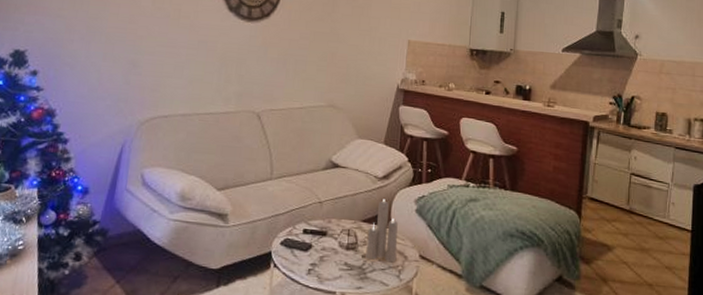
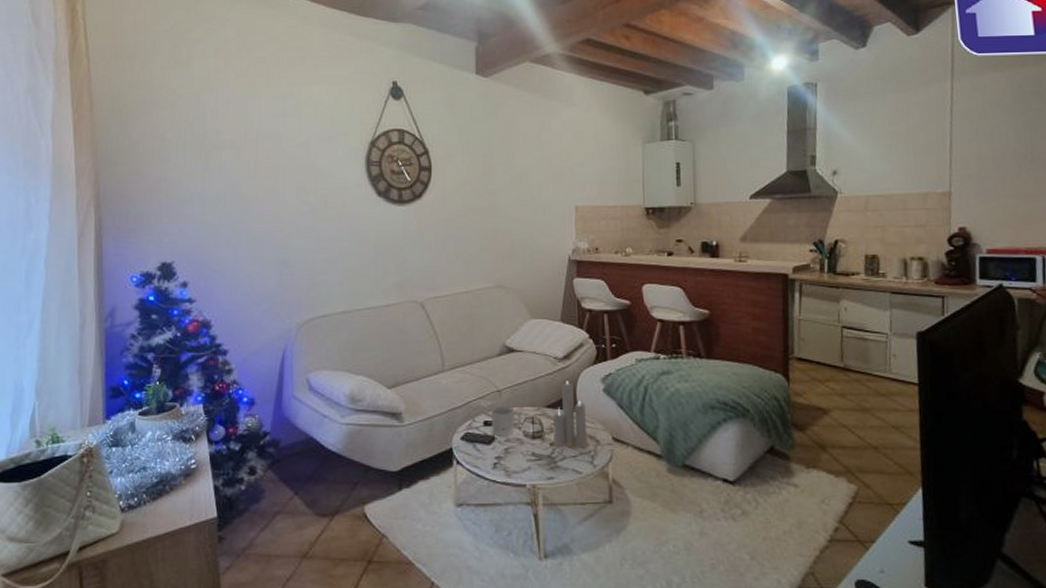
mug: none [310,216,339,245] -> present [491,406,522,436]

